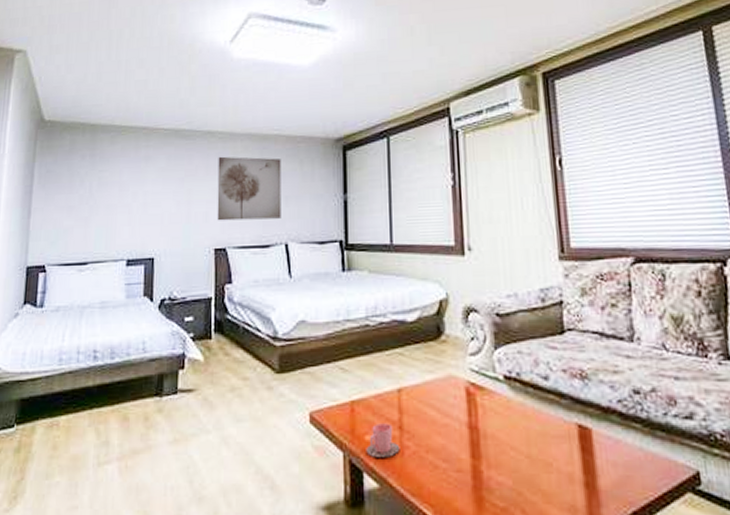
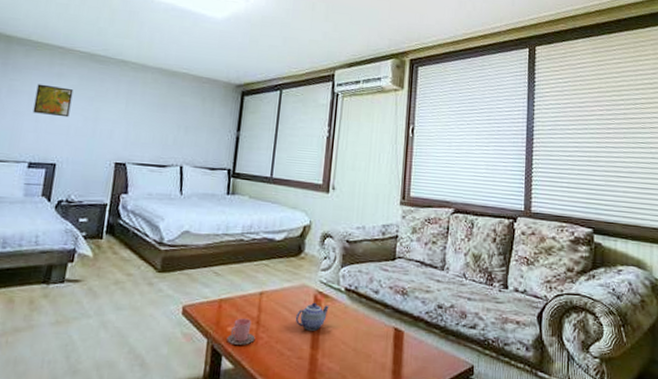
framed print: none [125,171,163,205] -> present [32,84,74,118]
wall art: present [217,156,281,221] -> none [120,84,187,144]
teapot: none [445,397,487,434] -> present [295,302,329,331]

